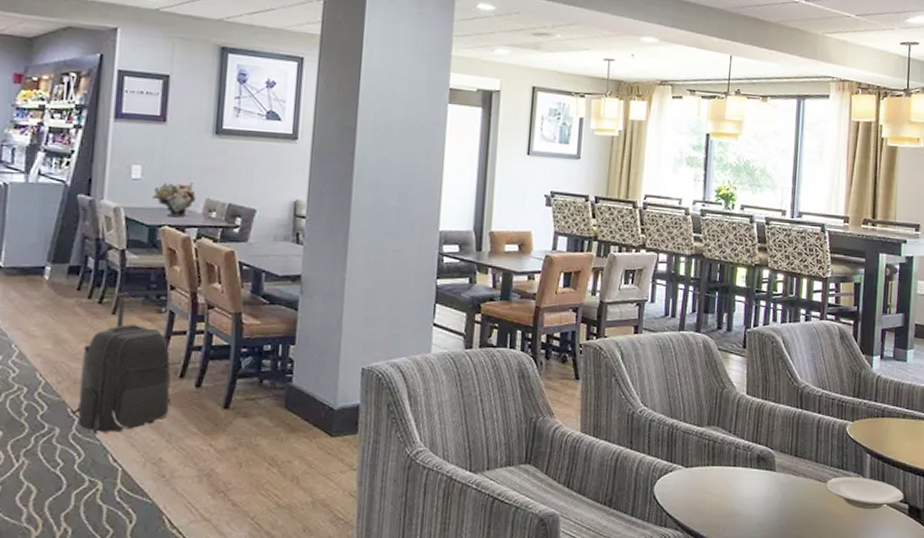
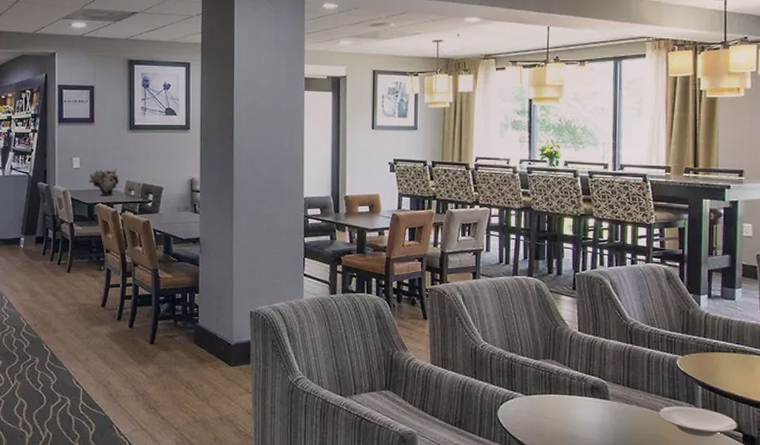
rolling backpack: present [67,292,172,434] -> none [43,255,113,363]

